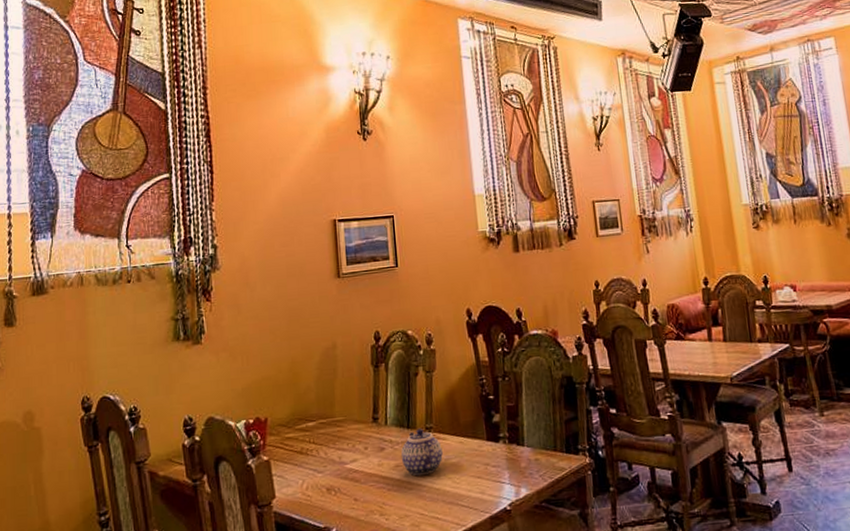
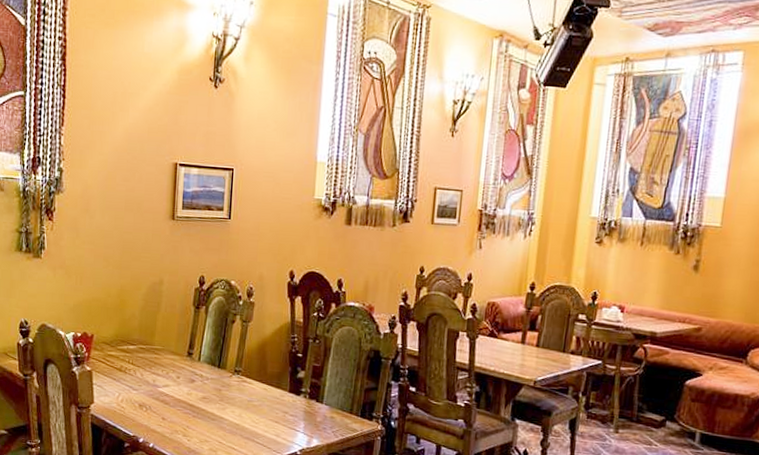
teapot: present [400,428,443,477] -> none [208,369,247,411]

